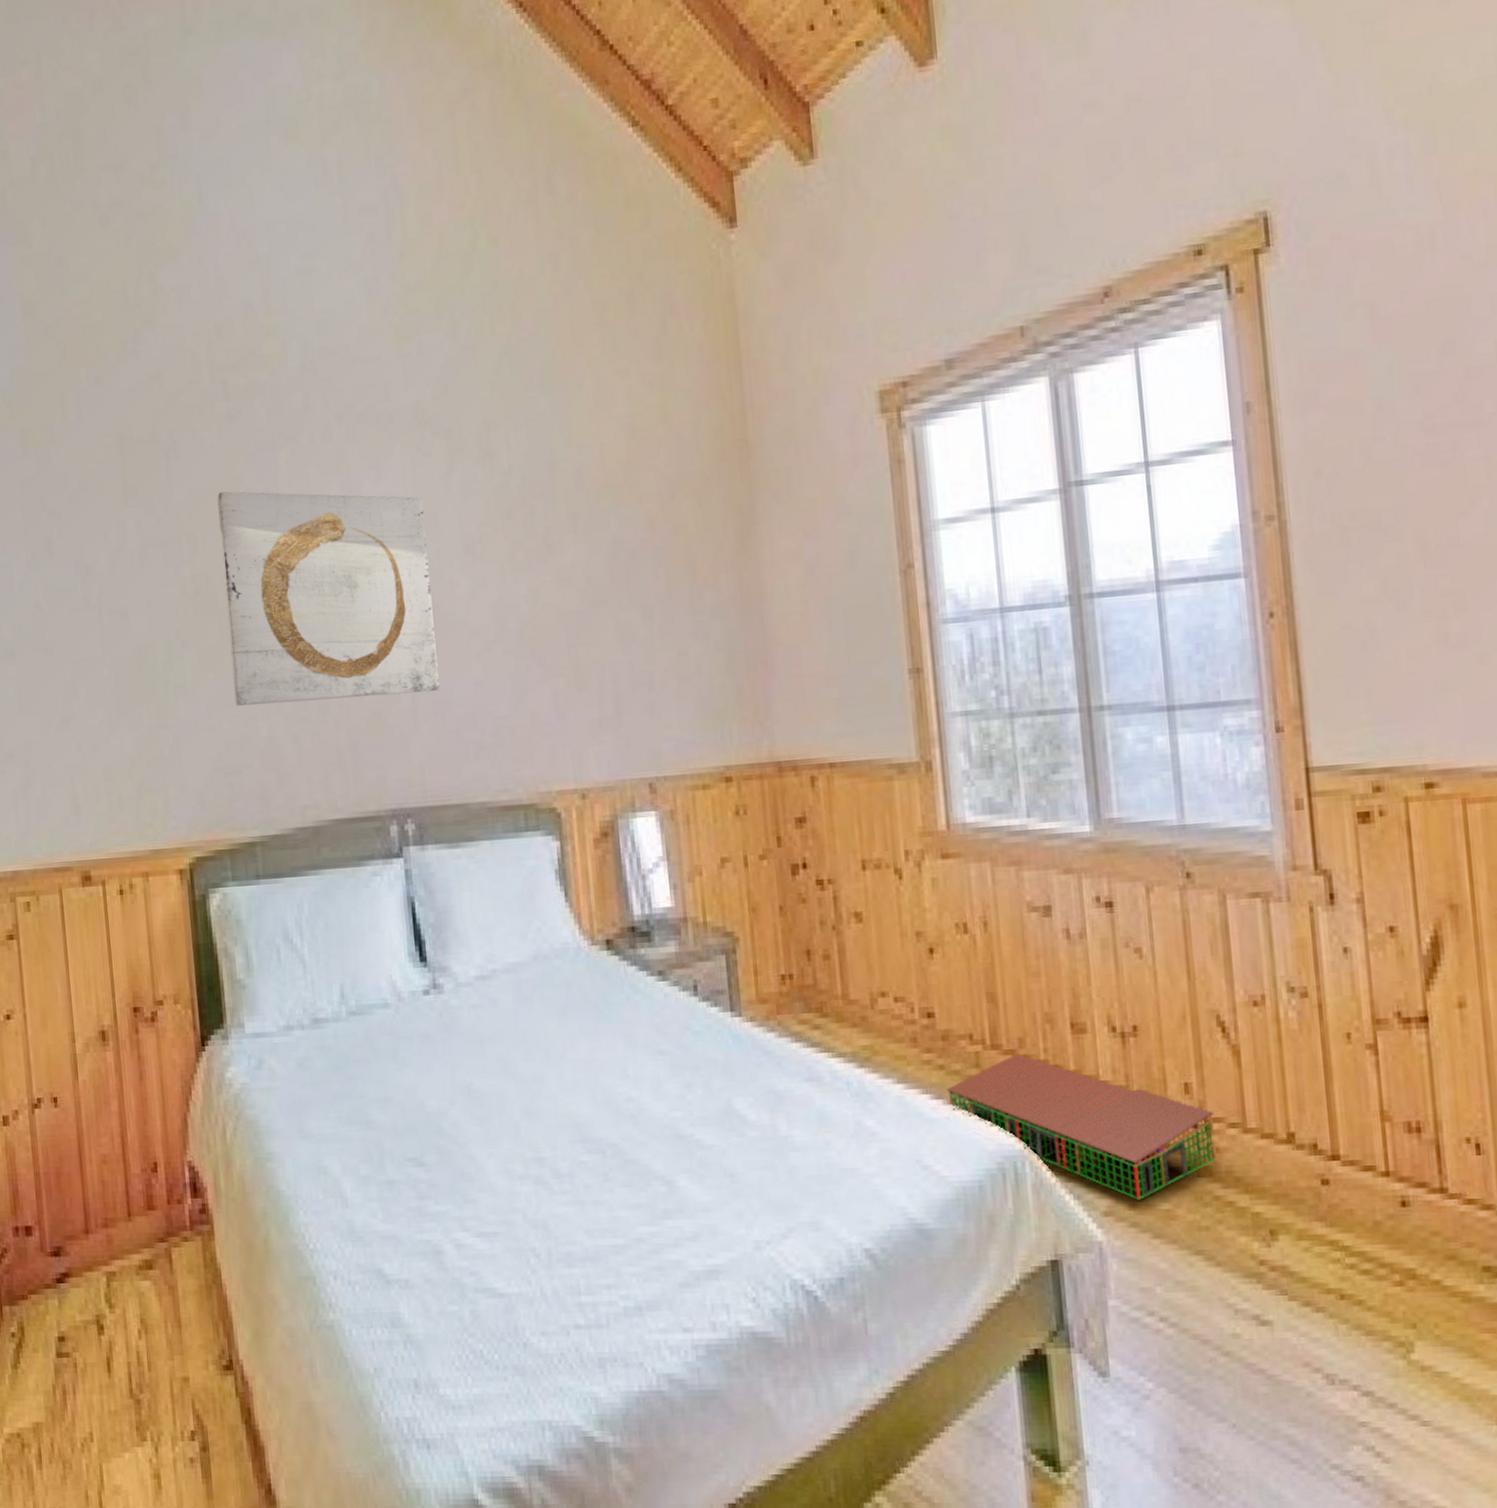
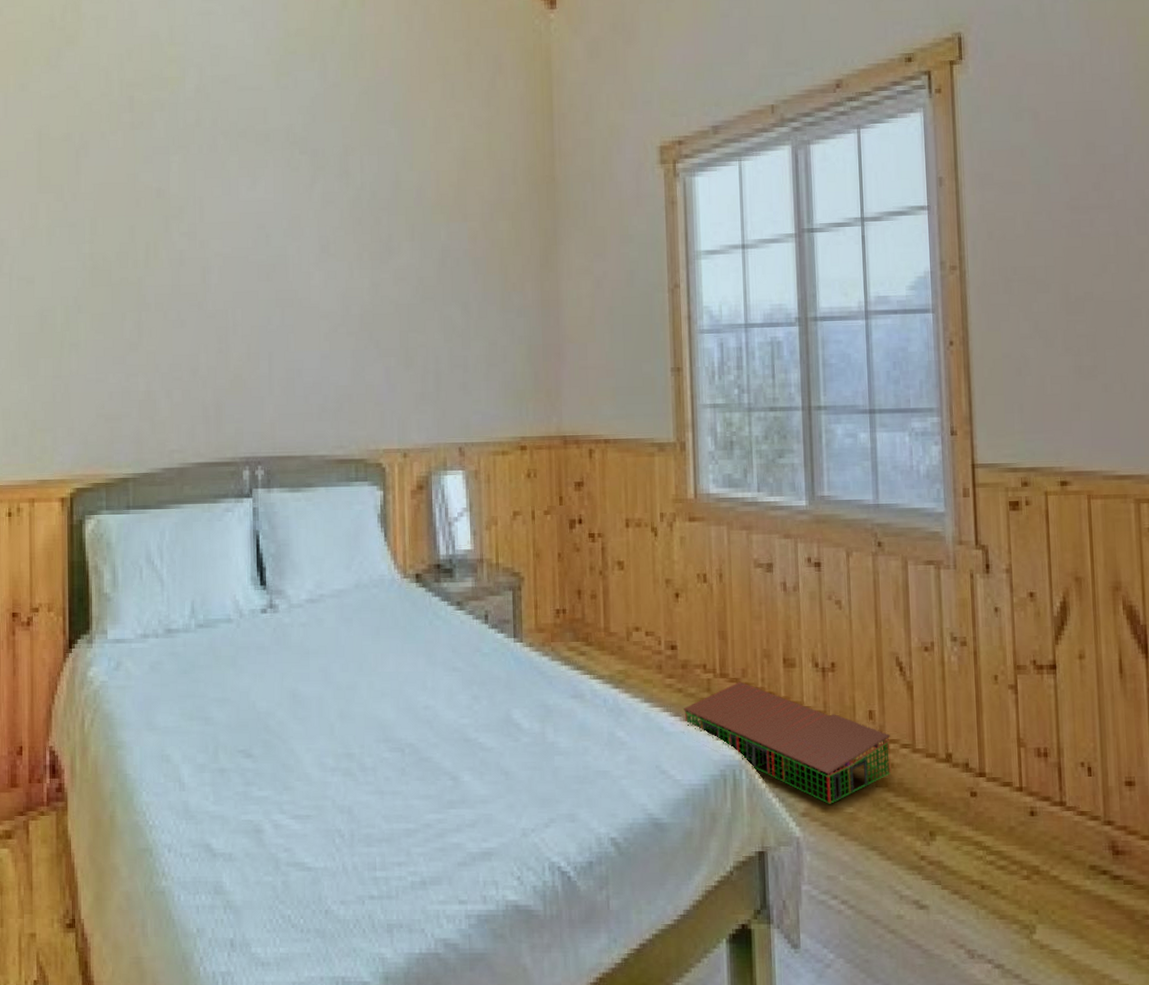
wall art: present [217,491,440,706] -> none [118,186,292,364]

